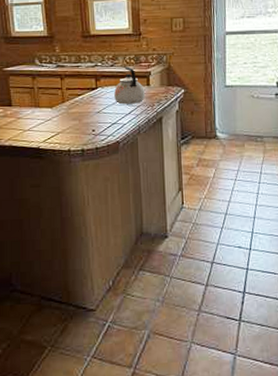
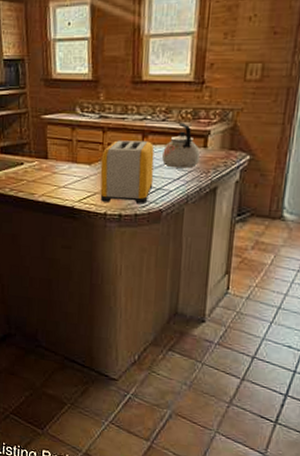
toaster: none [61,84,109,140] -> present [100,140,154,205]

